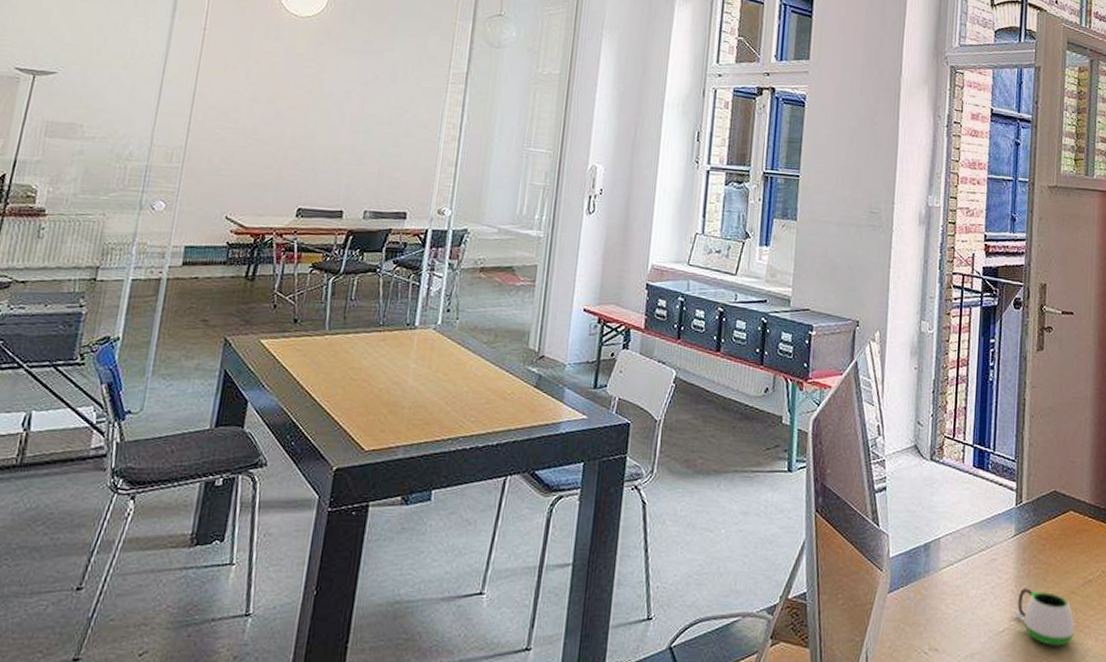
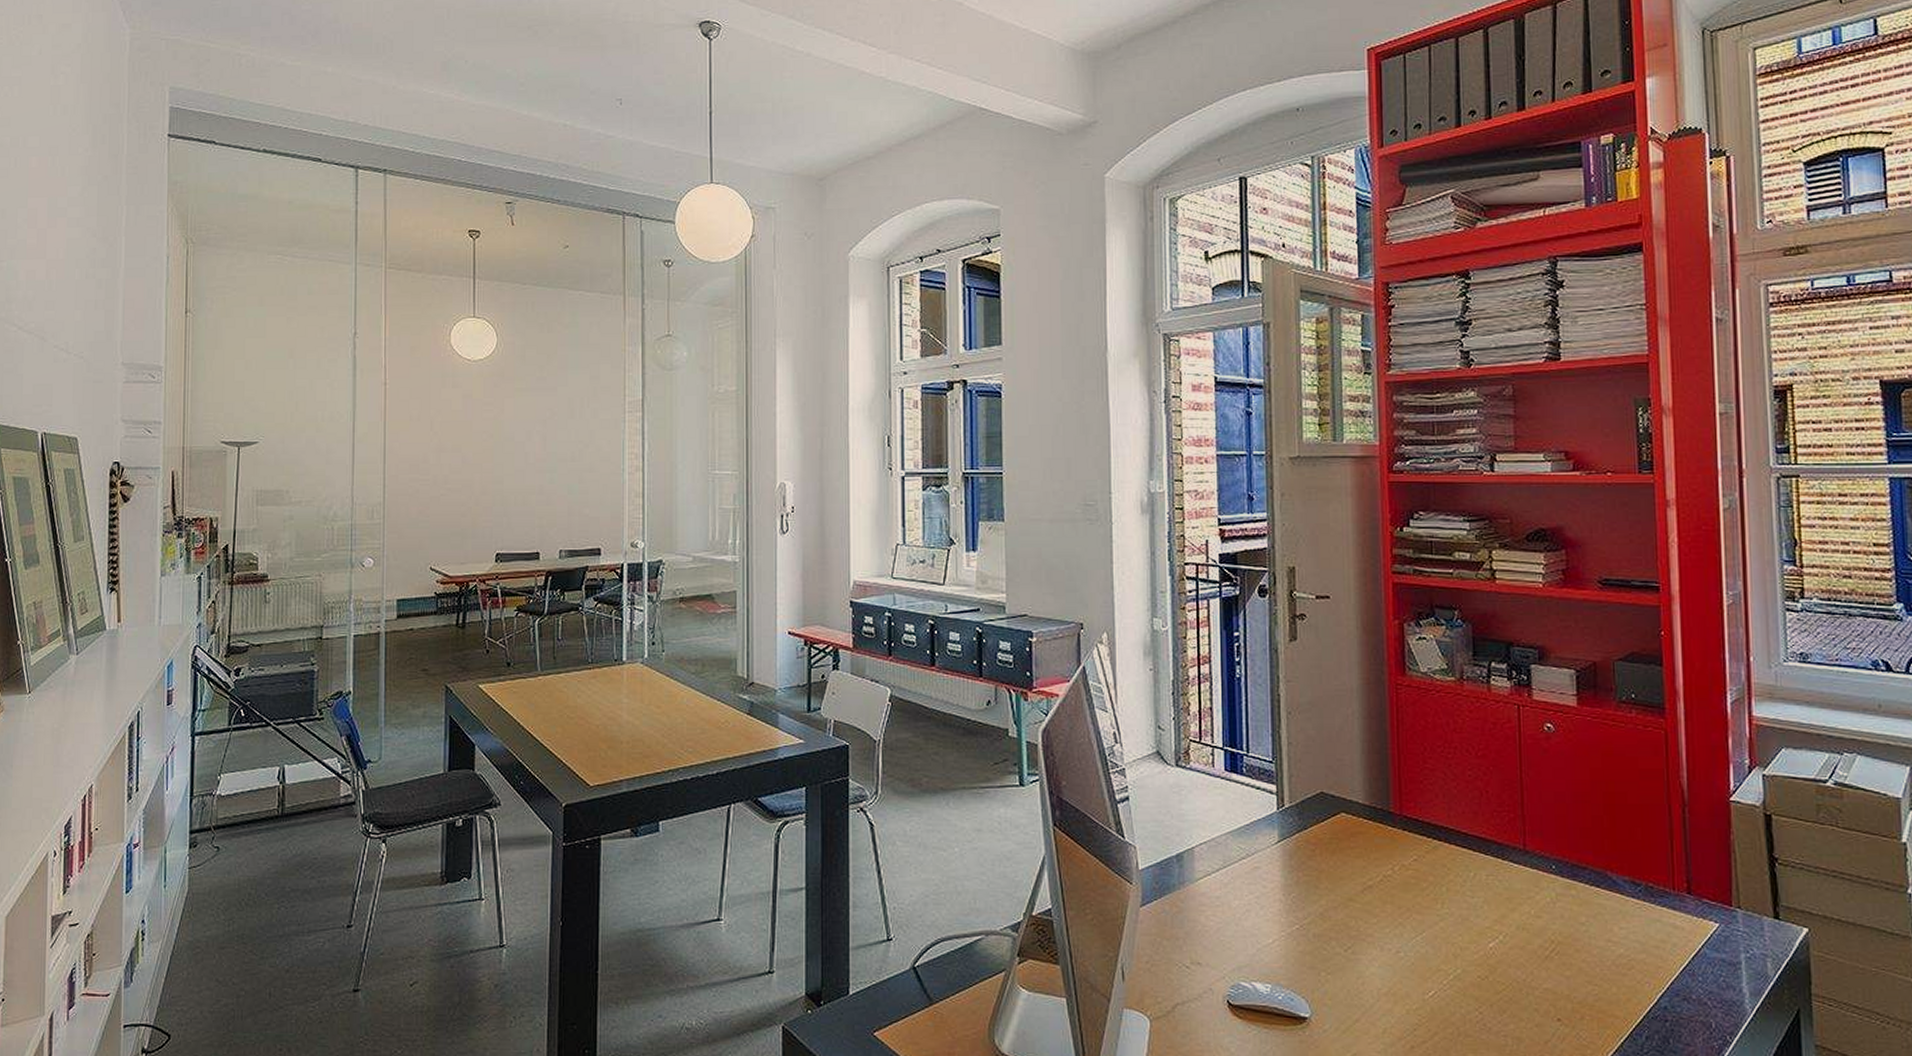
mug: present [1013,588,1074,646] -> none [1283,897,1355,957]

